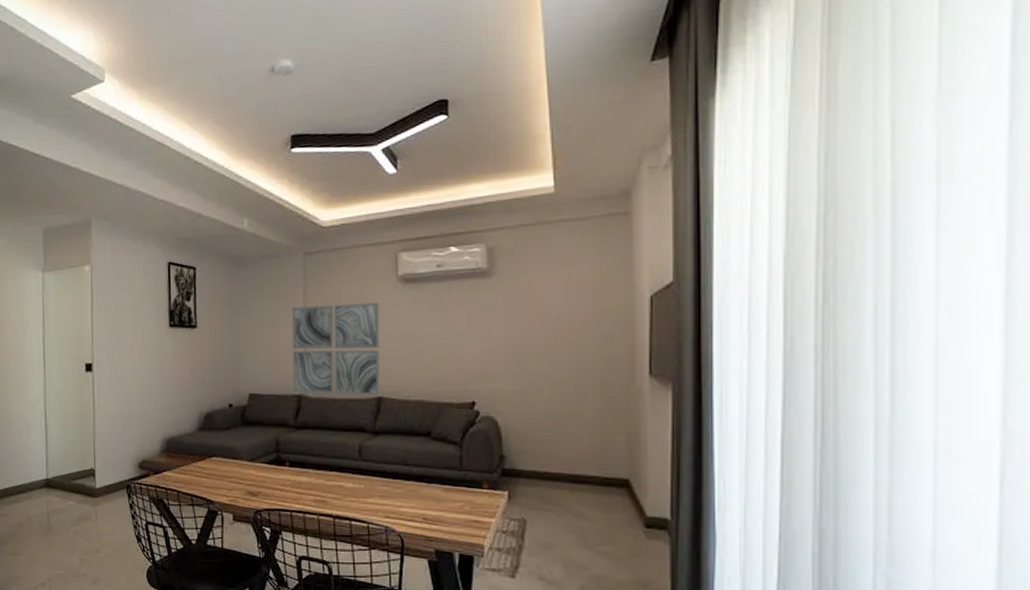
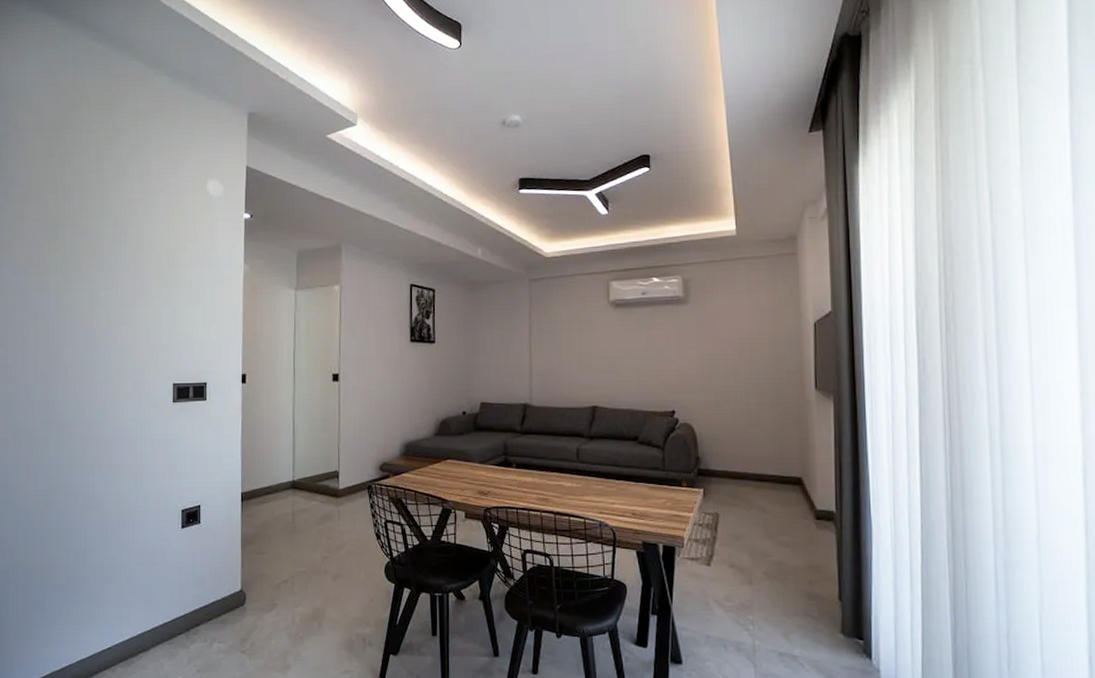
wall art: present [292,302,380,396] -> none [519,323,595,405]

